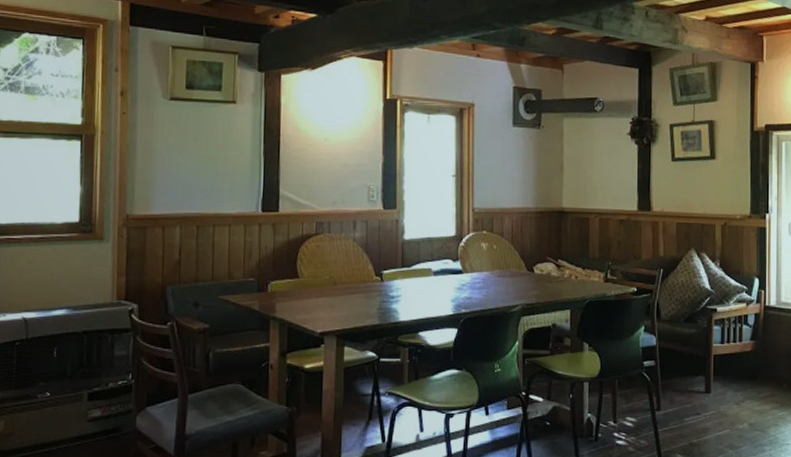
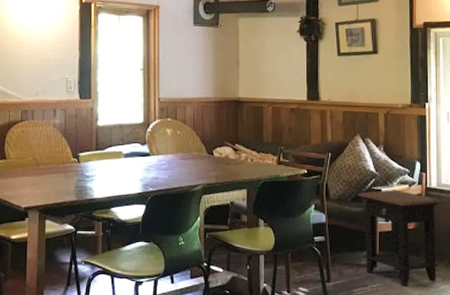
side table: none [690,309,782,413] -> present [357,190,442,286]

